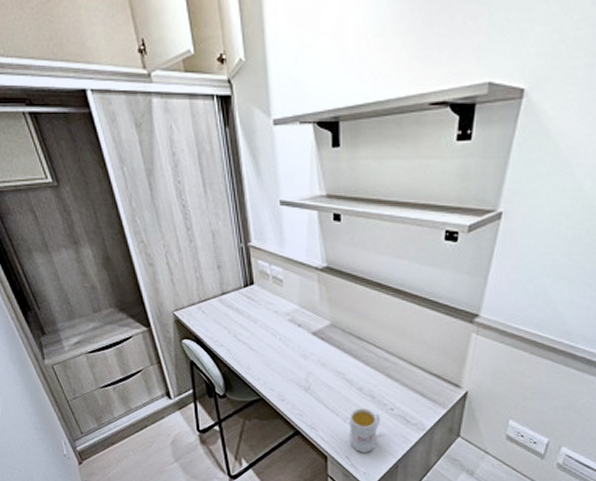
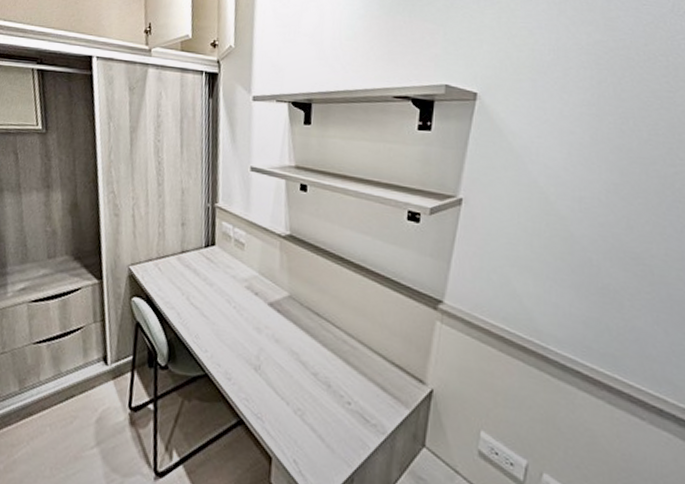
mug: present [349,408,380,453] -> none [299,397,335,457]

